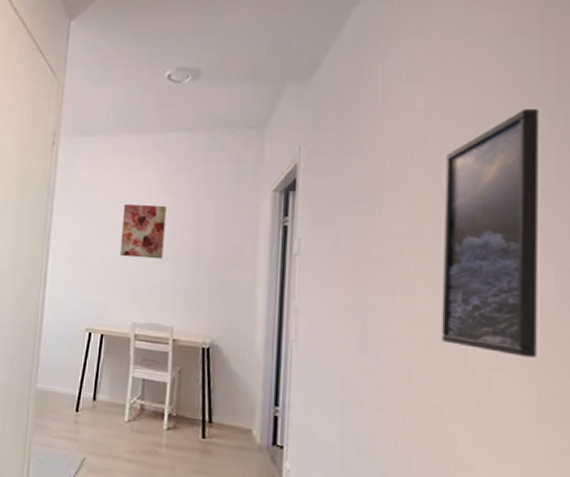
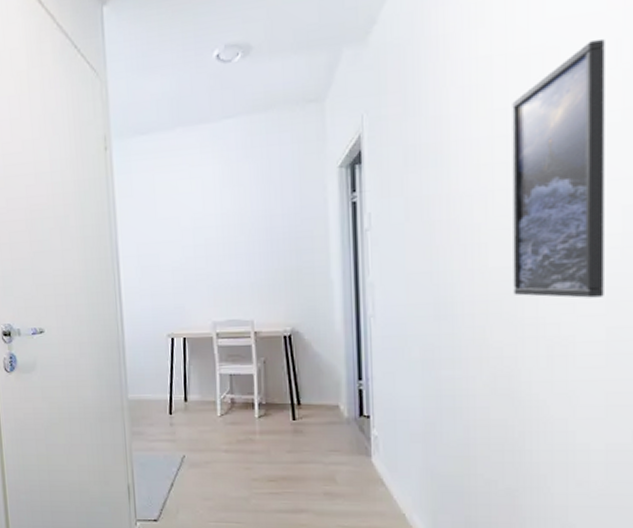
wall art: present [119,204,166,260] -> none [188,198,235,258]

